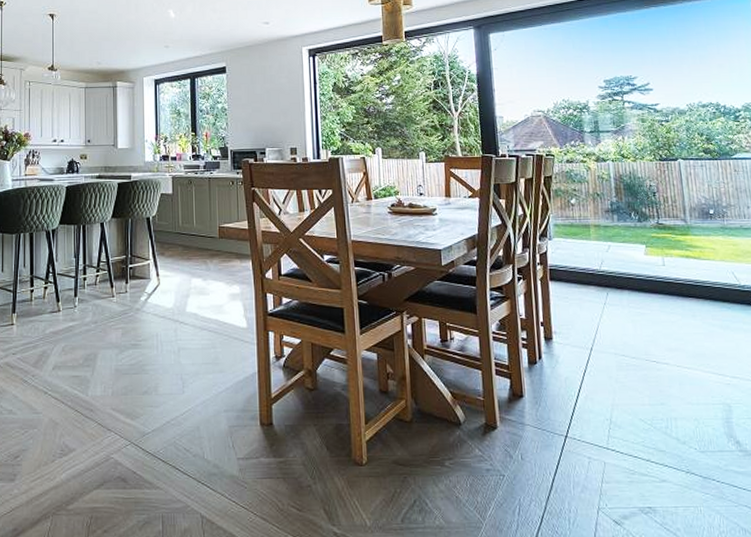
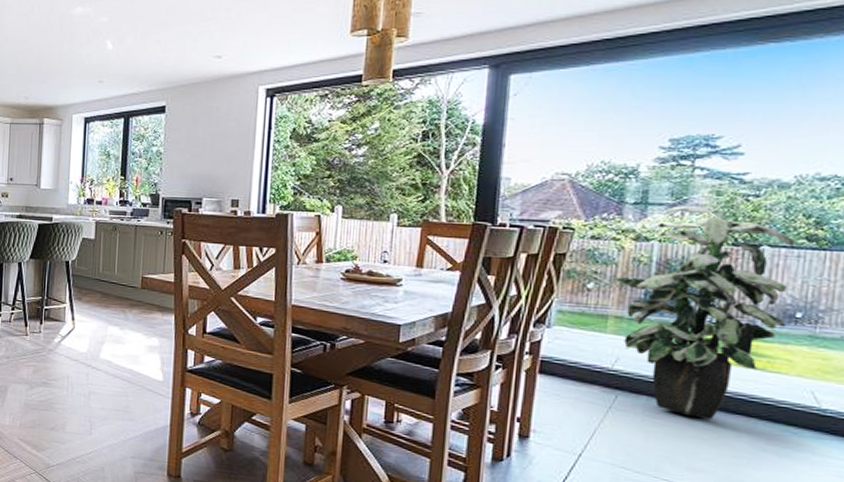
indoor plant: none [589,132,706,305] -> present [615,206,796,420]

